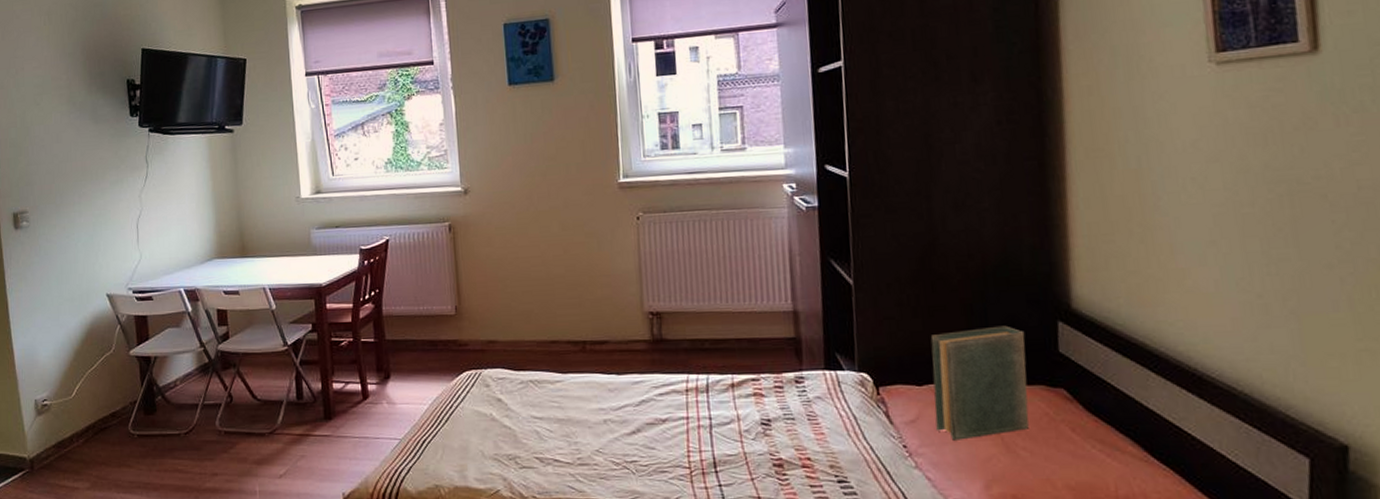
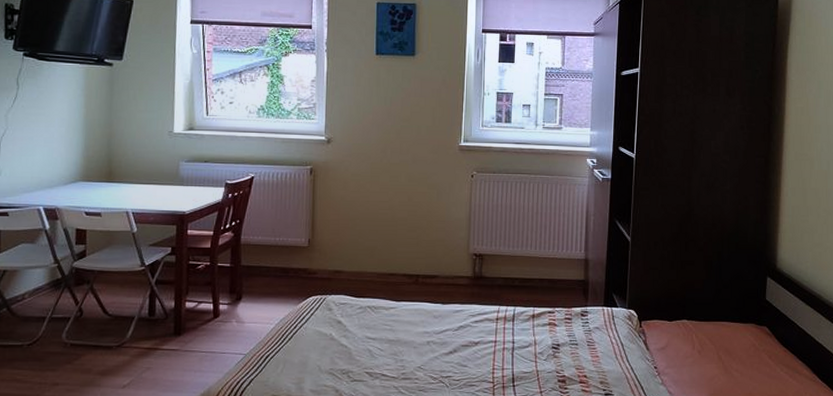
book: present [930,325,1029,440] -> none [679,278,745,363]

